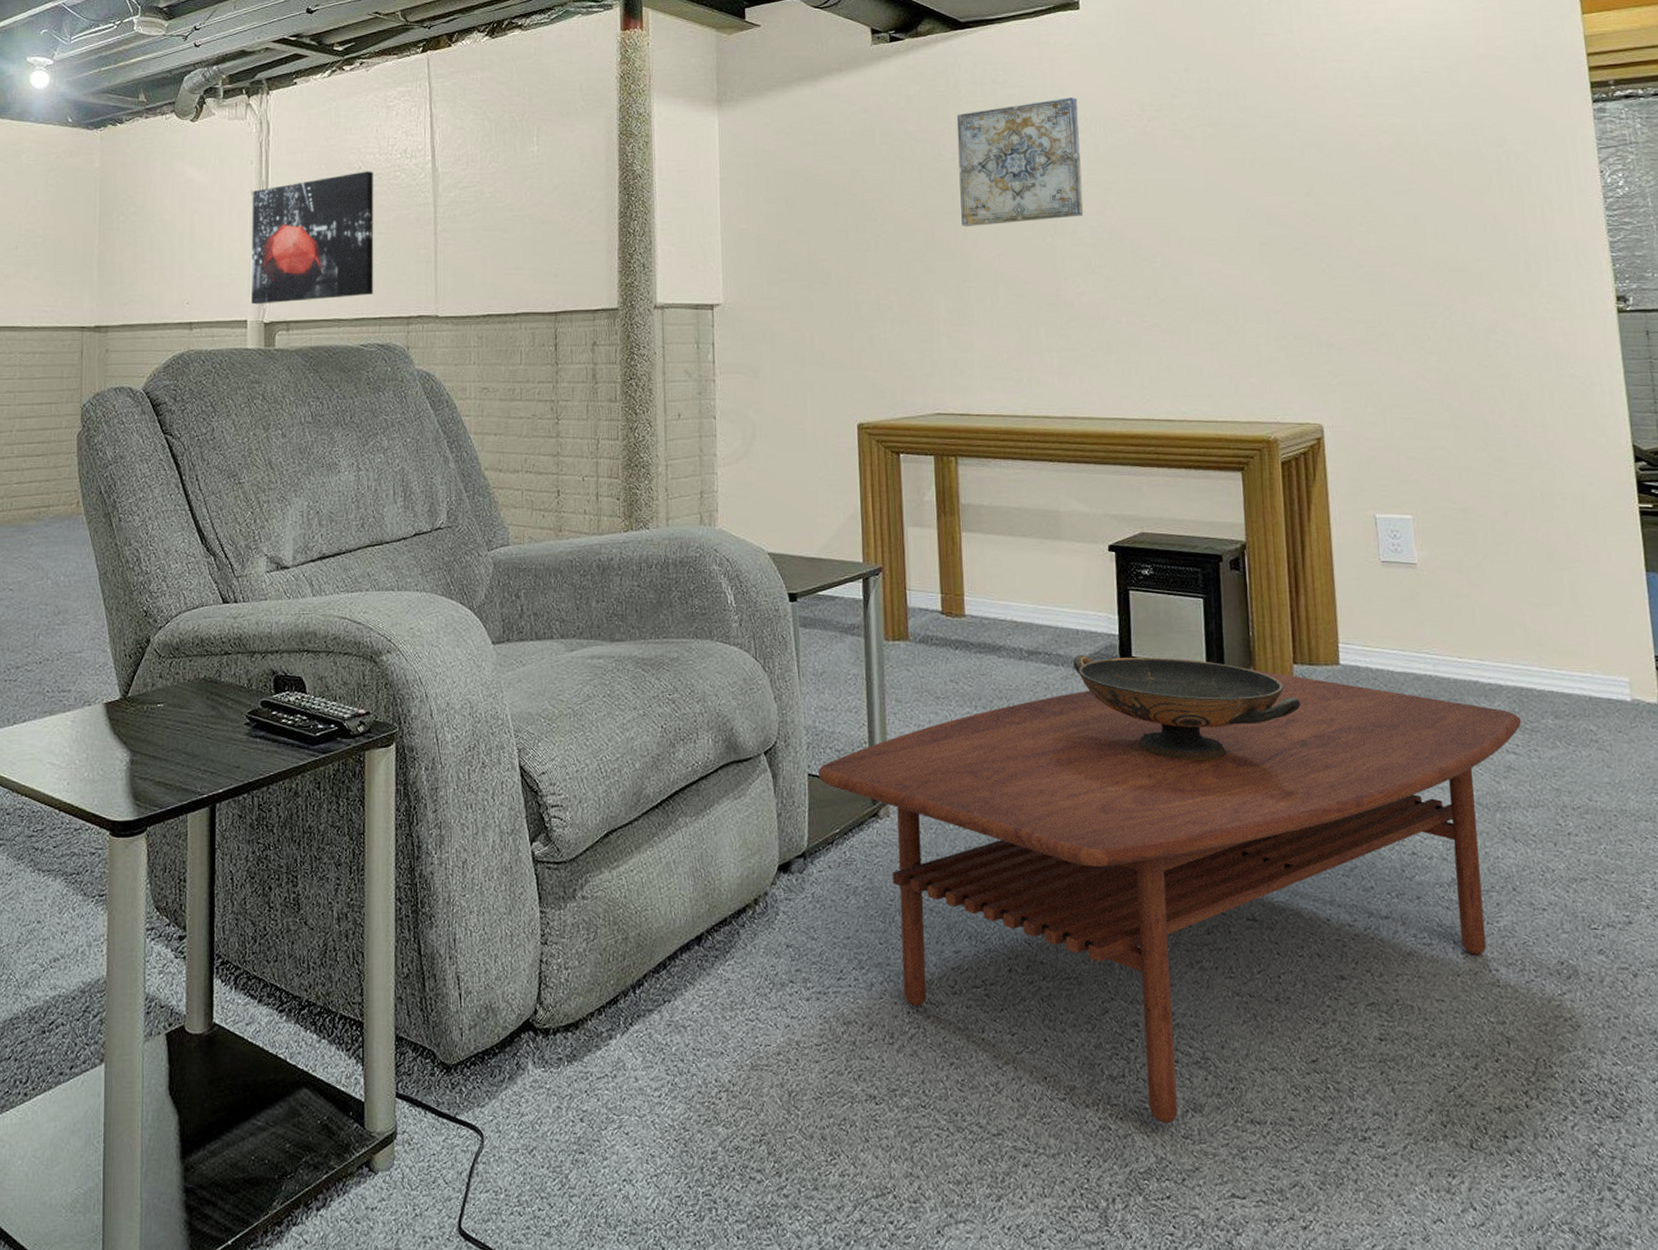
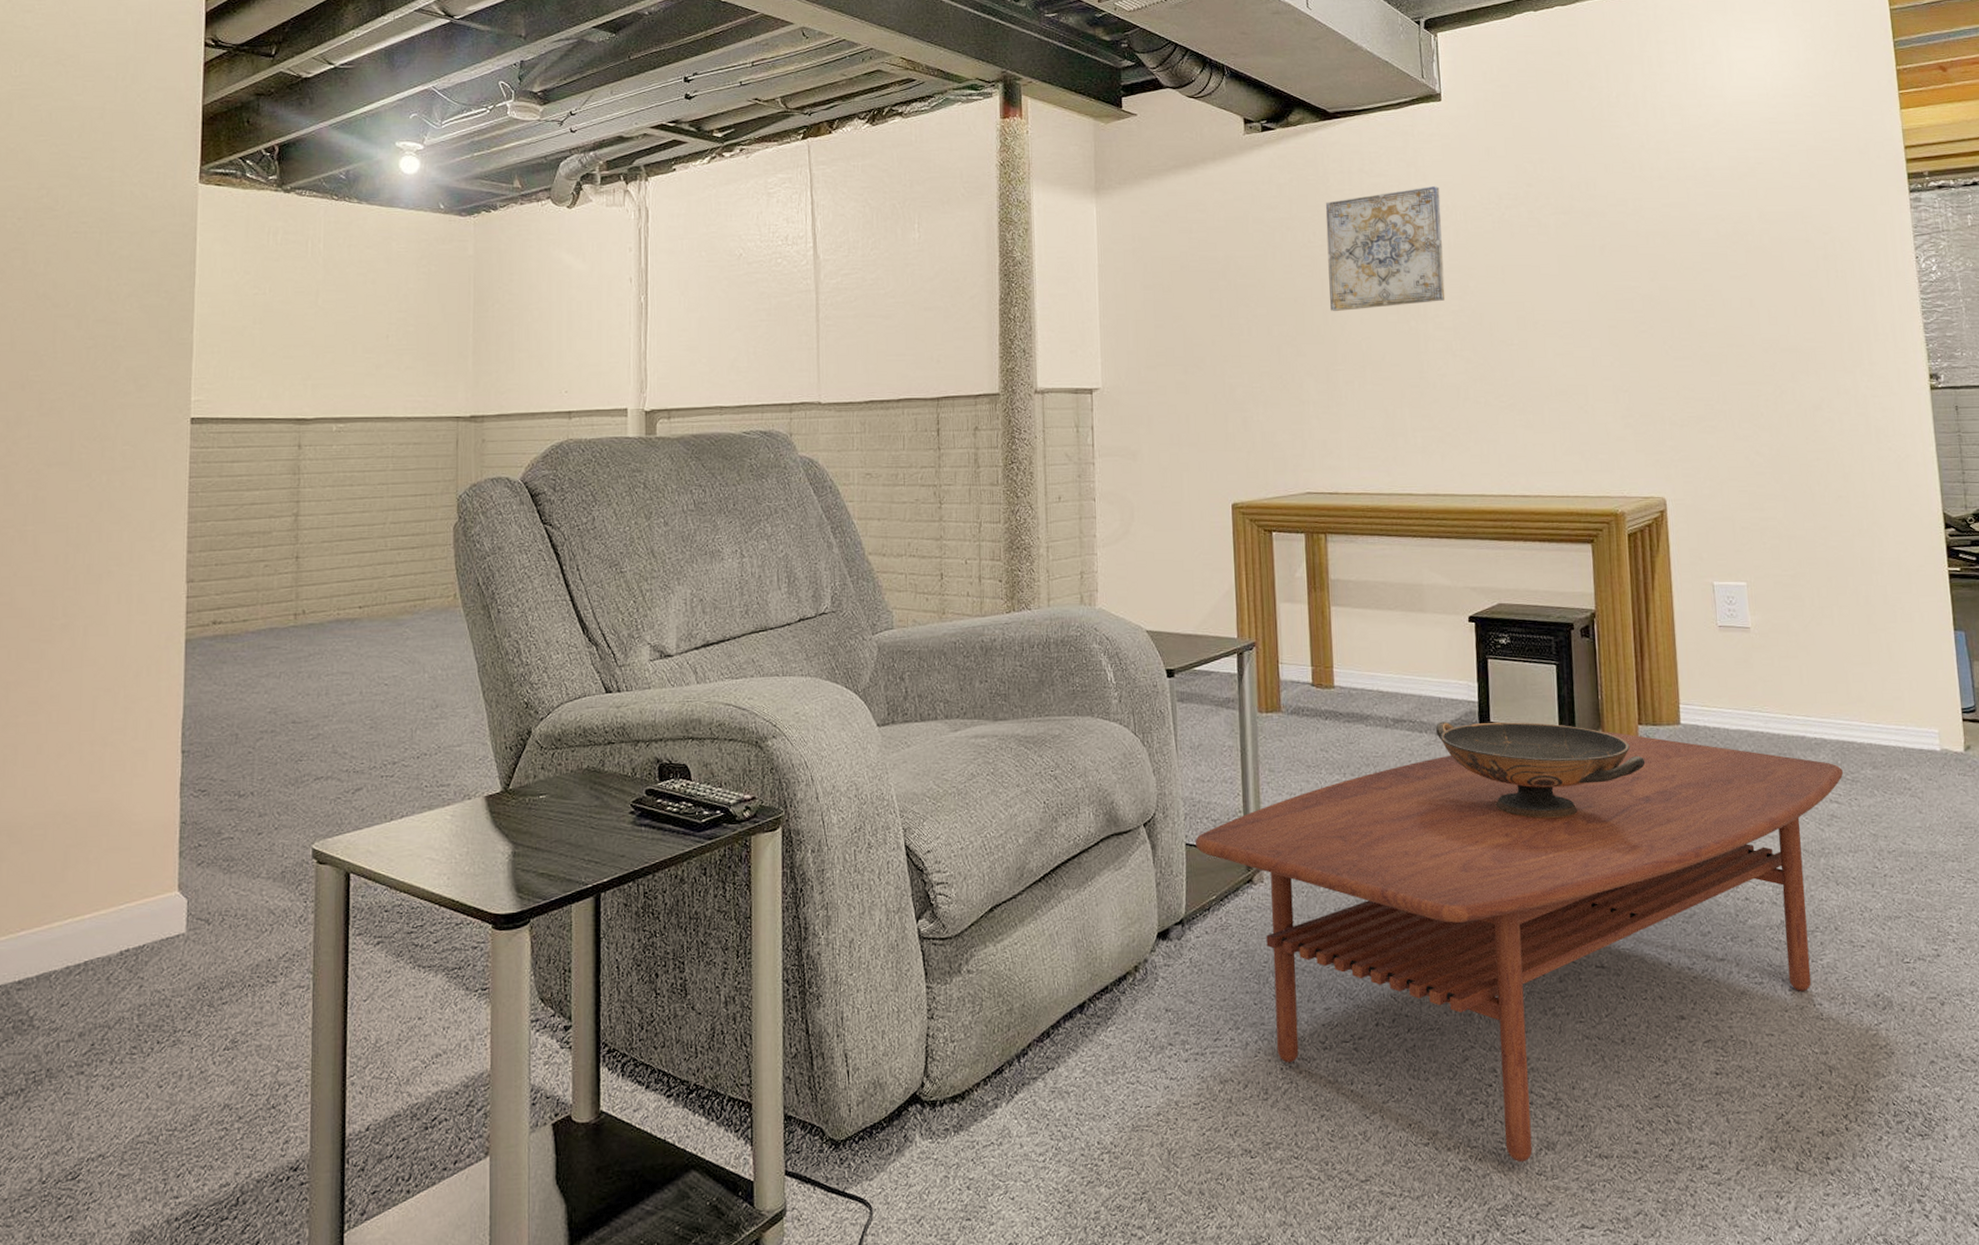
wall art: present [251,171,374,305] -> none [631,258,756,393]

